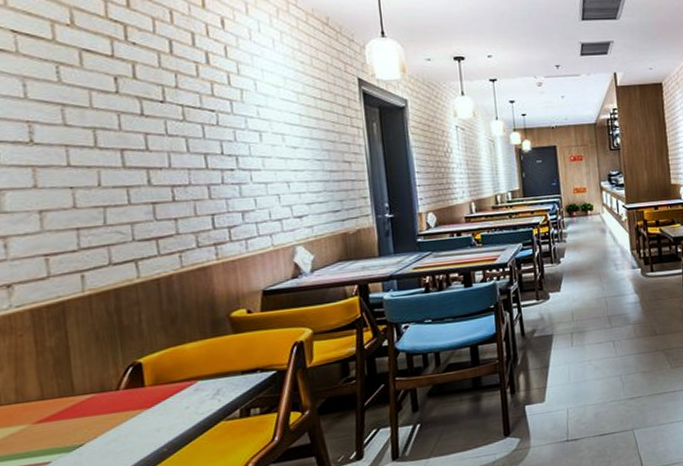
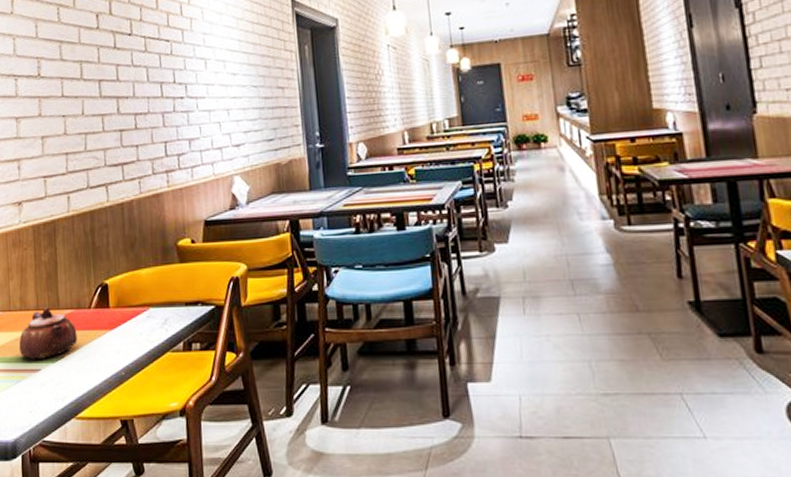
teapot: none [15,395,102,454] -> present [18,307,77,361]

